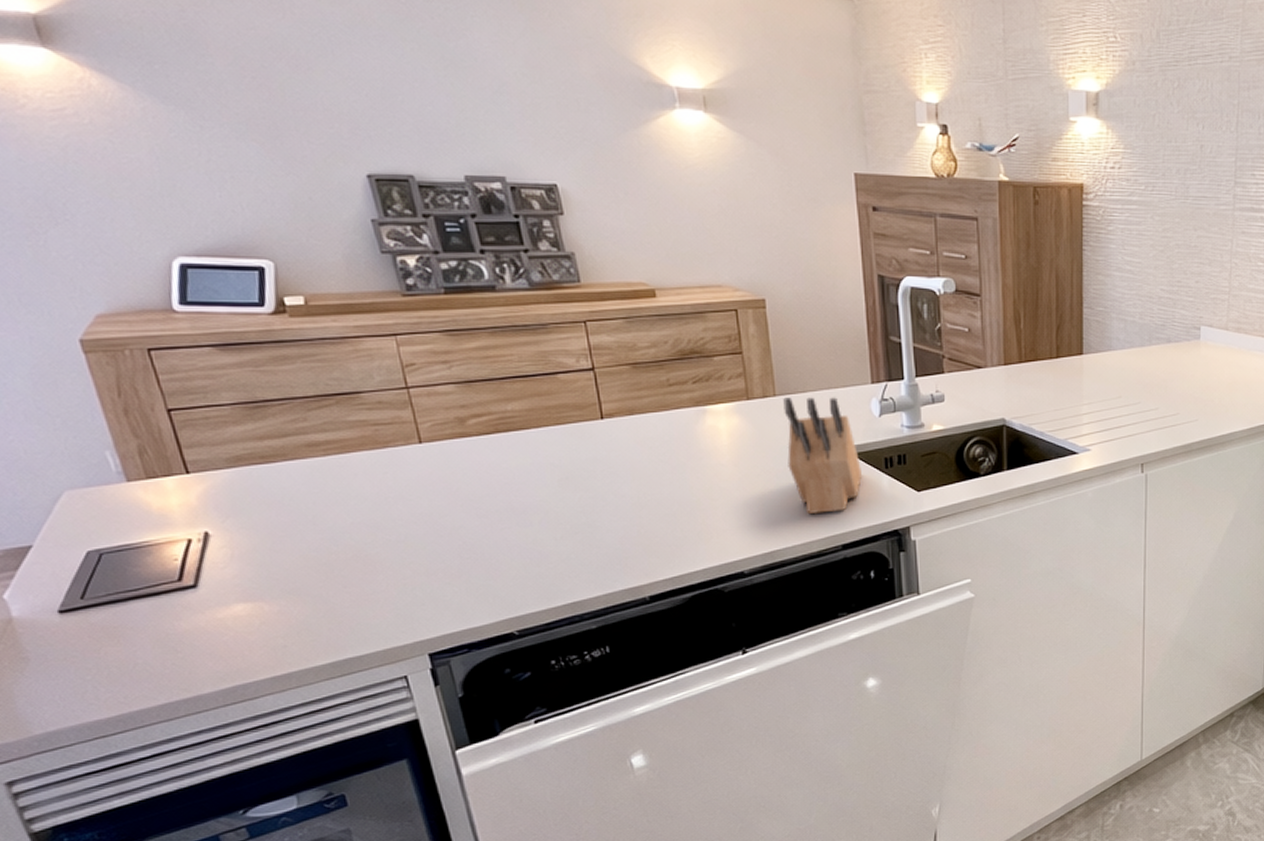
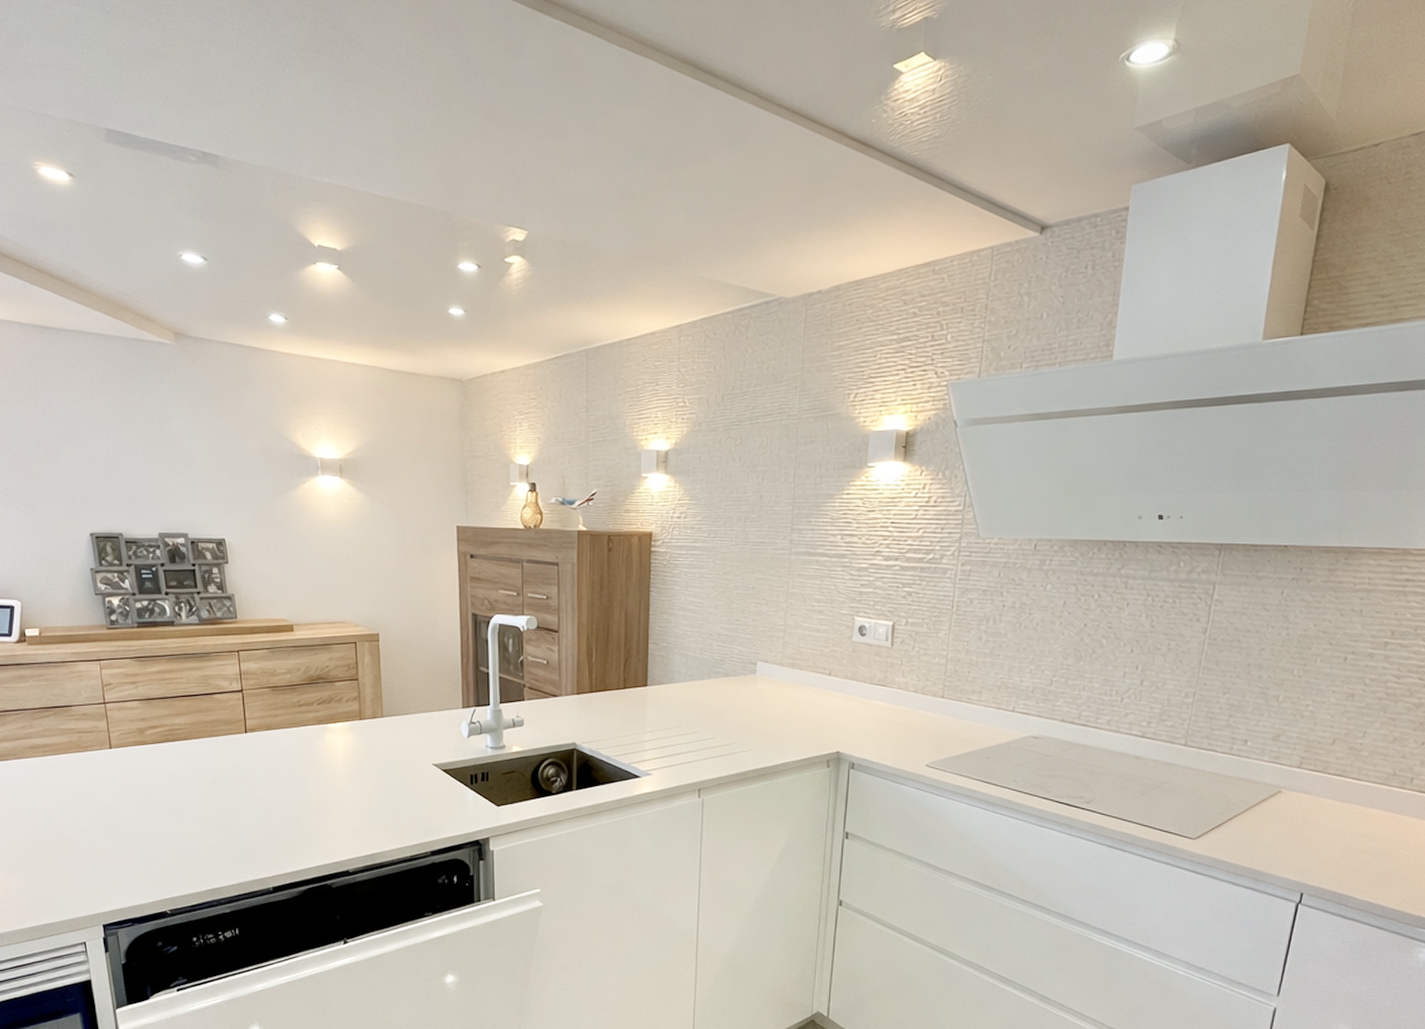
knife block: present [783,397,862,515] -> none [389,719,451,823]

